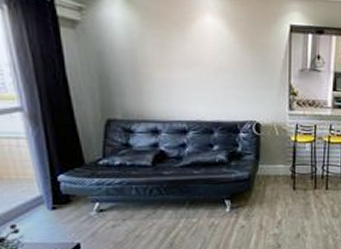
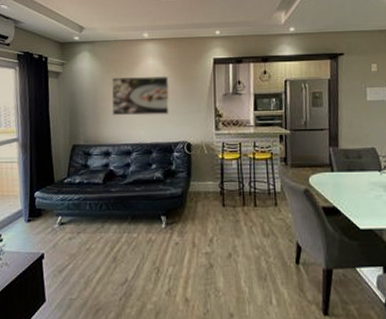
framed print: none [156,35,236,89] -> present [111,75,170,116]

